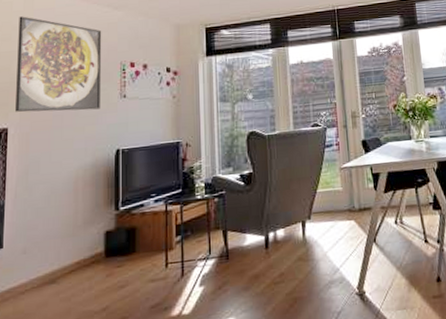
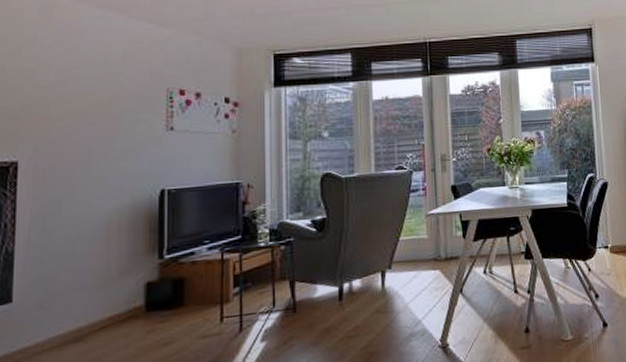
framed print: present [15,16,102,112] -> none [28,27,143,144]

